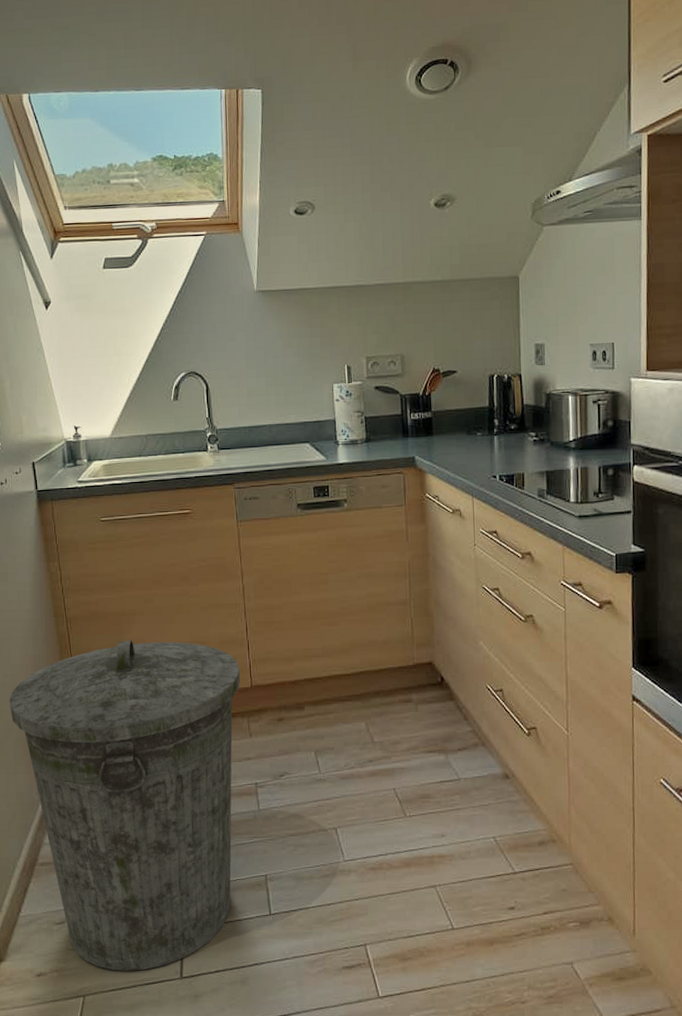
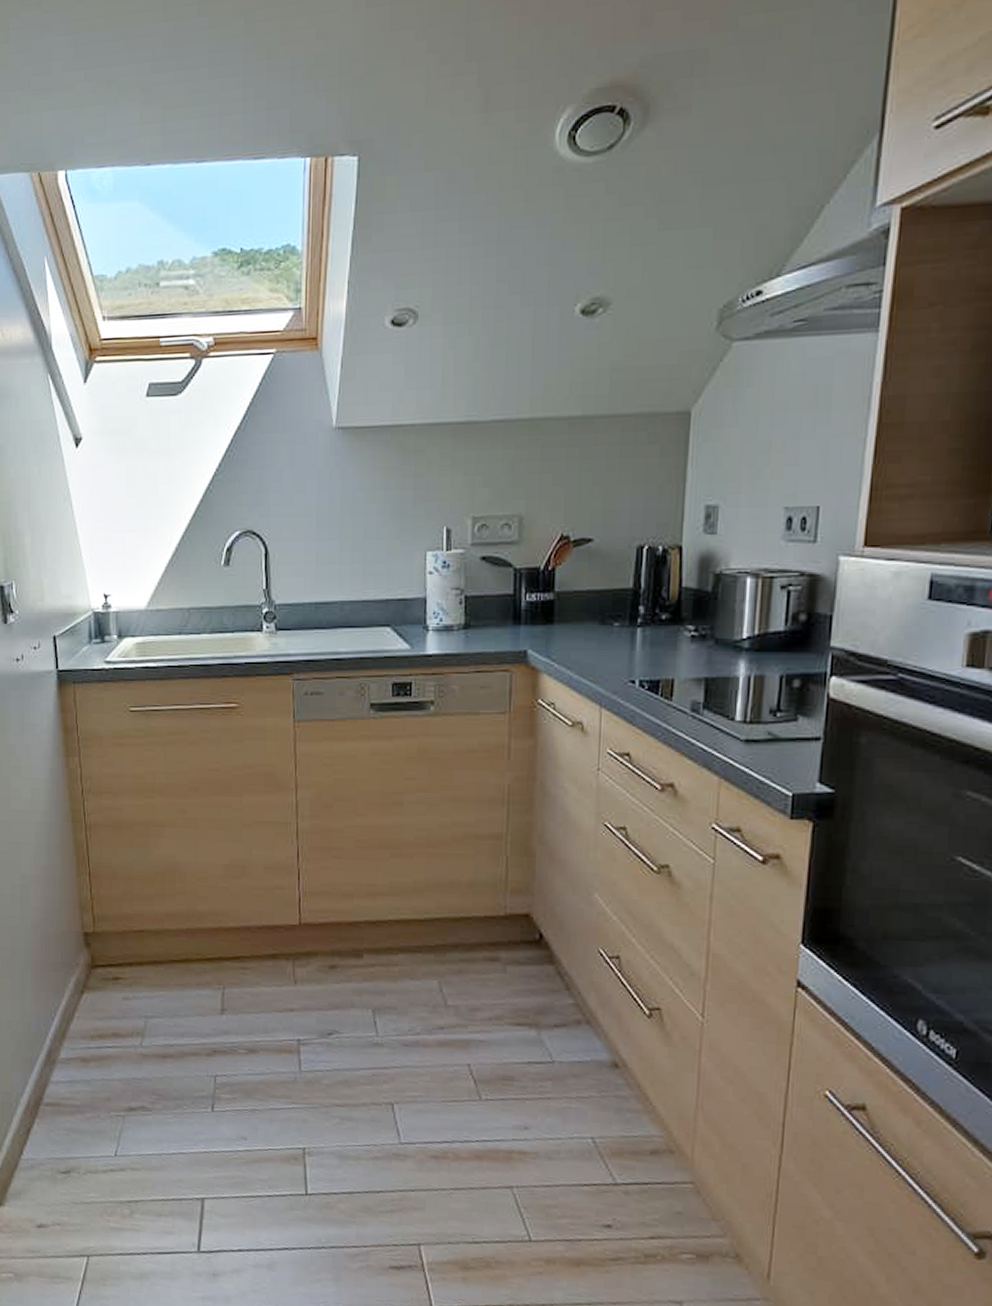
trash can: present [9,640,241,971] -> none [17,856,288,1237]

